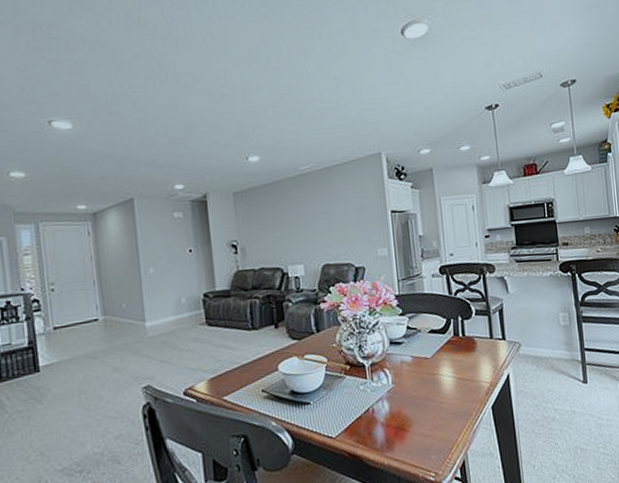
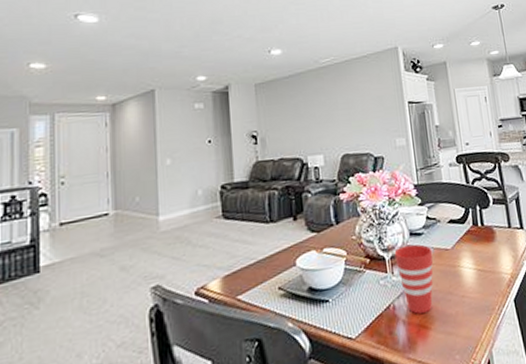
cup: none [374,353,413,417] -> present [394,244,434,314]

